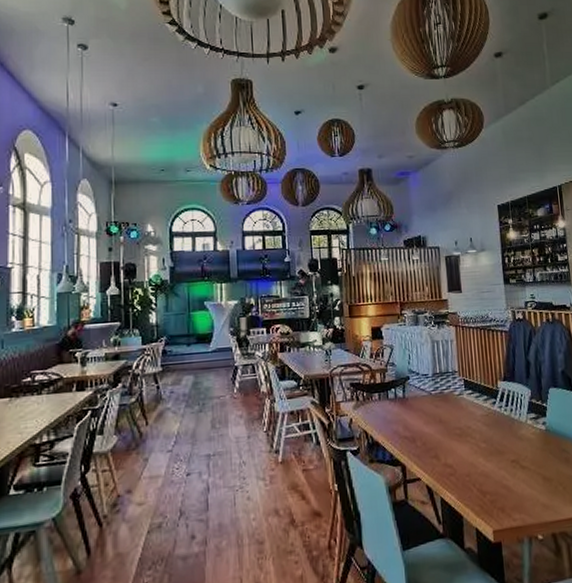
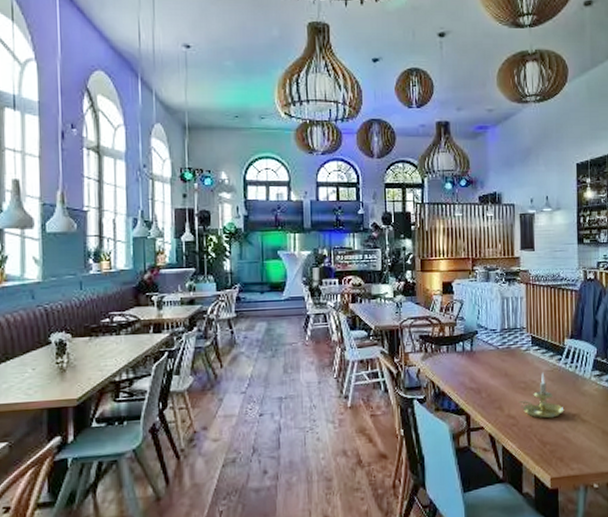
candle holder: none [454,417,502,467] -> present [518,372,564,419]

